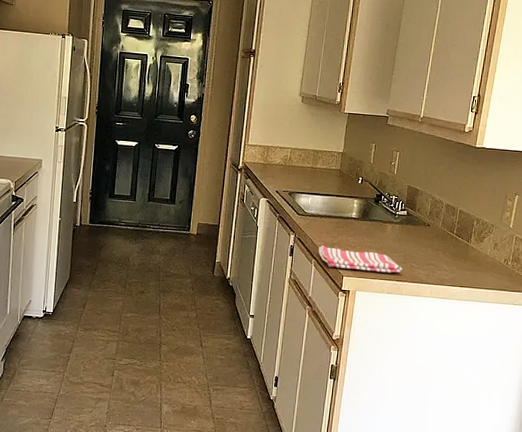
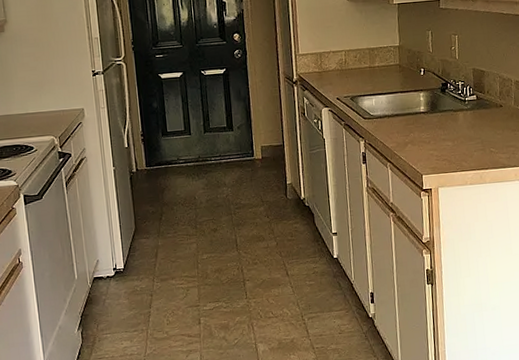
dish towel: present [318,245,403,273] -> none [391,144,483,168]

